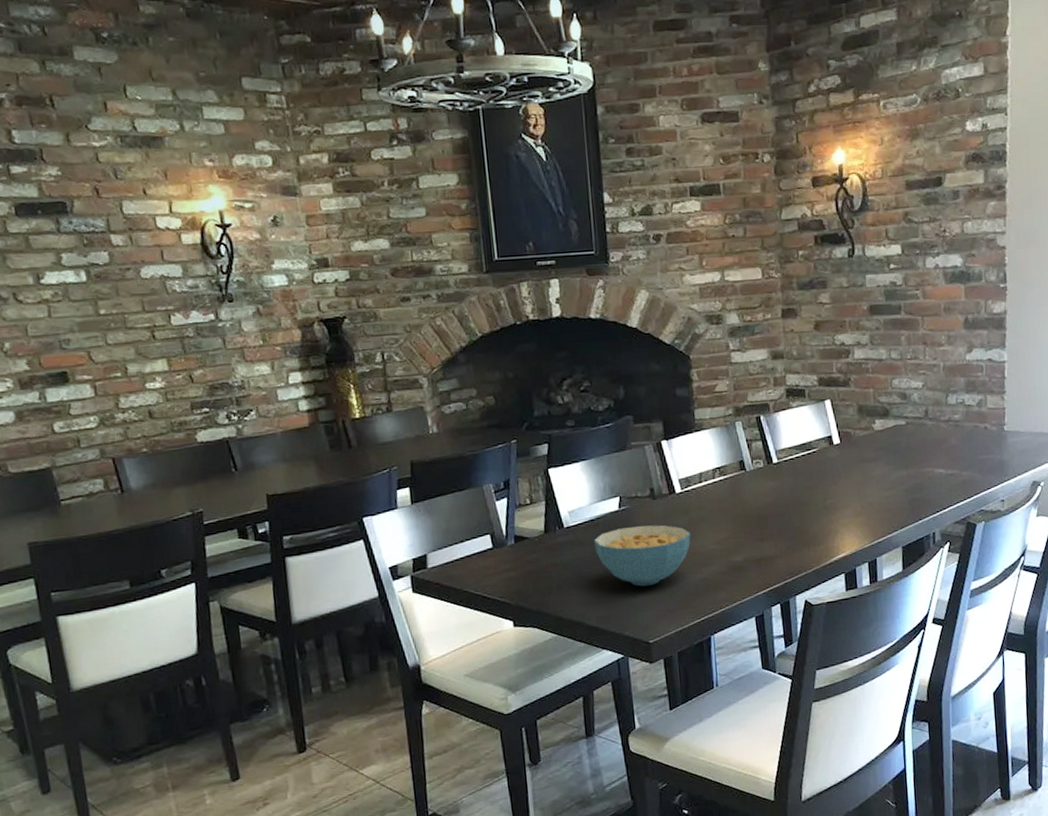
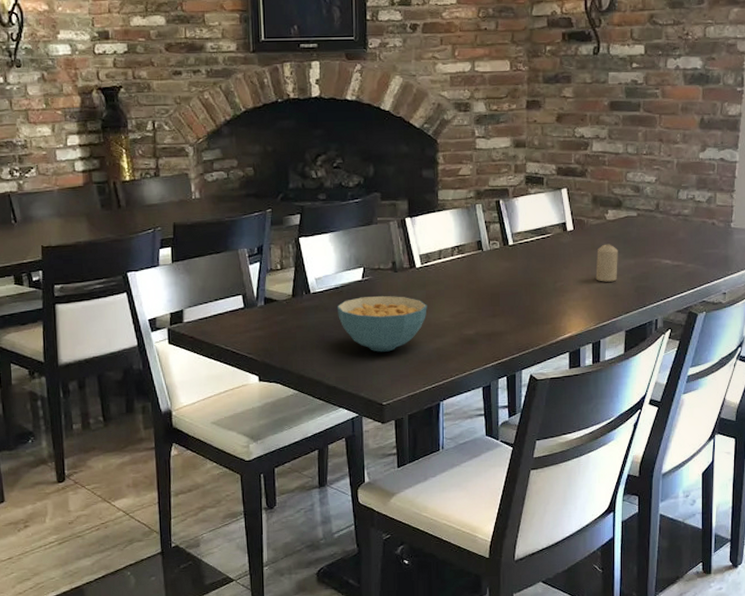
candle: none [866,455,890,497] -> present [595,244,618,282]

